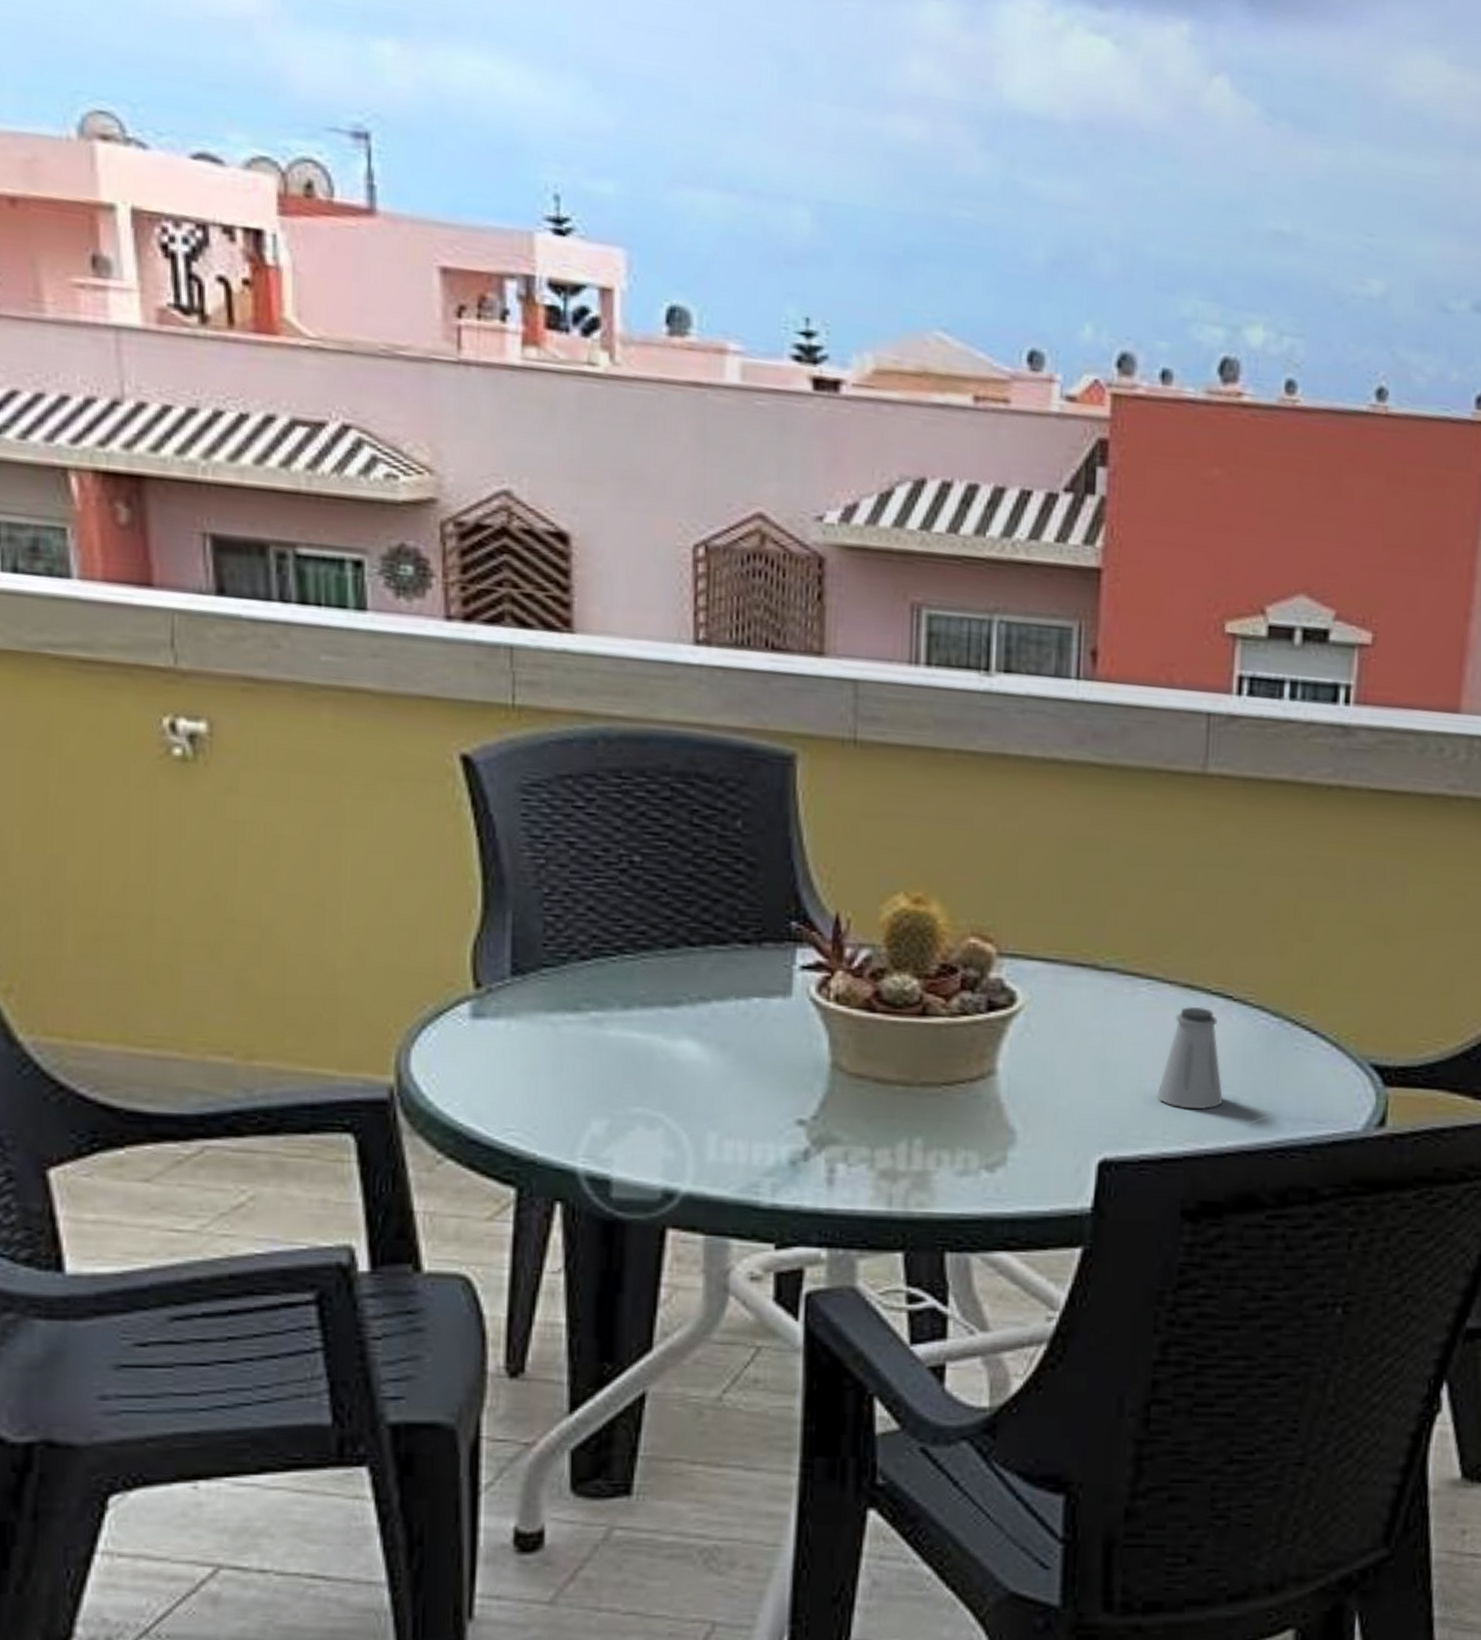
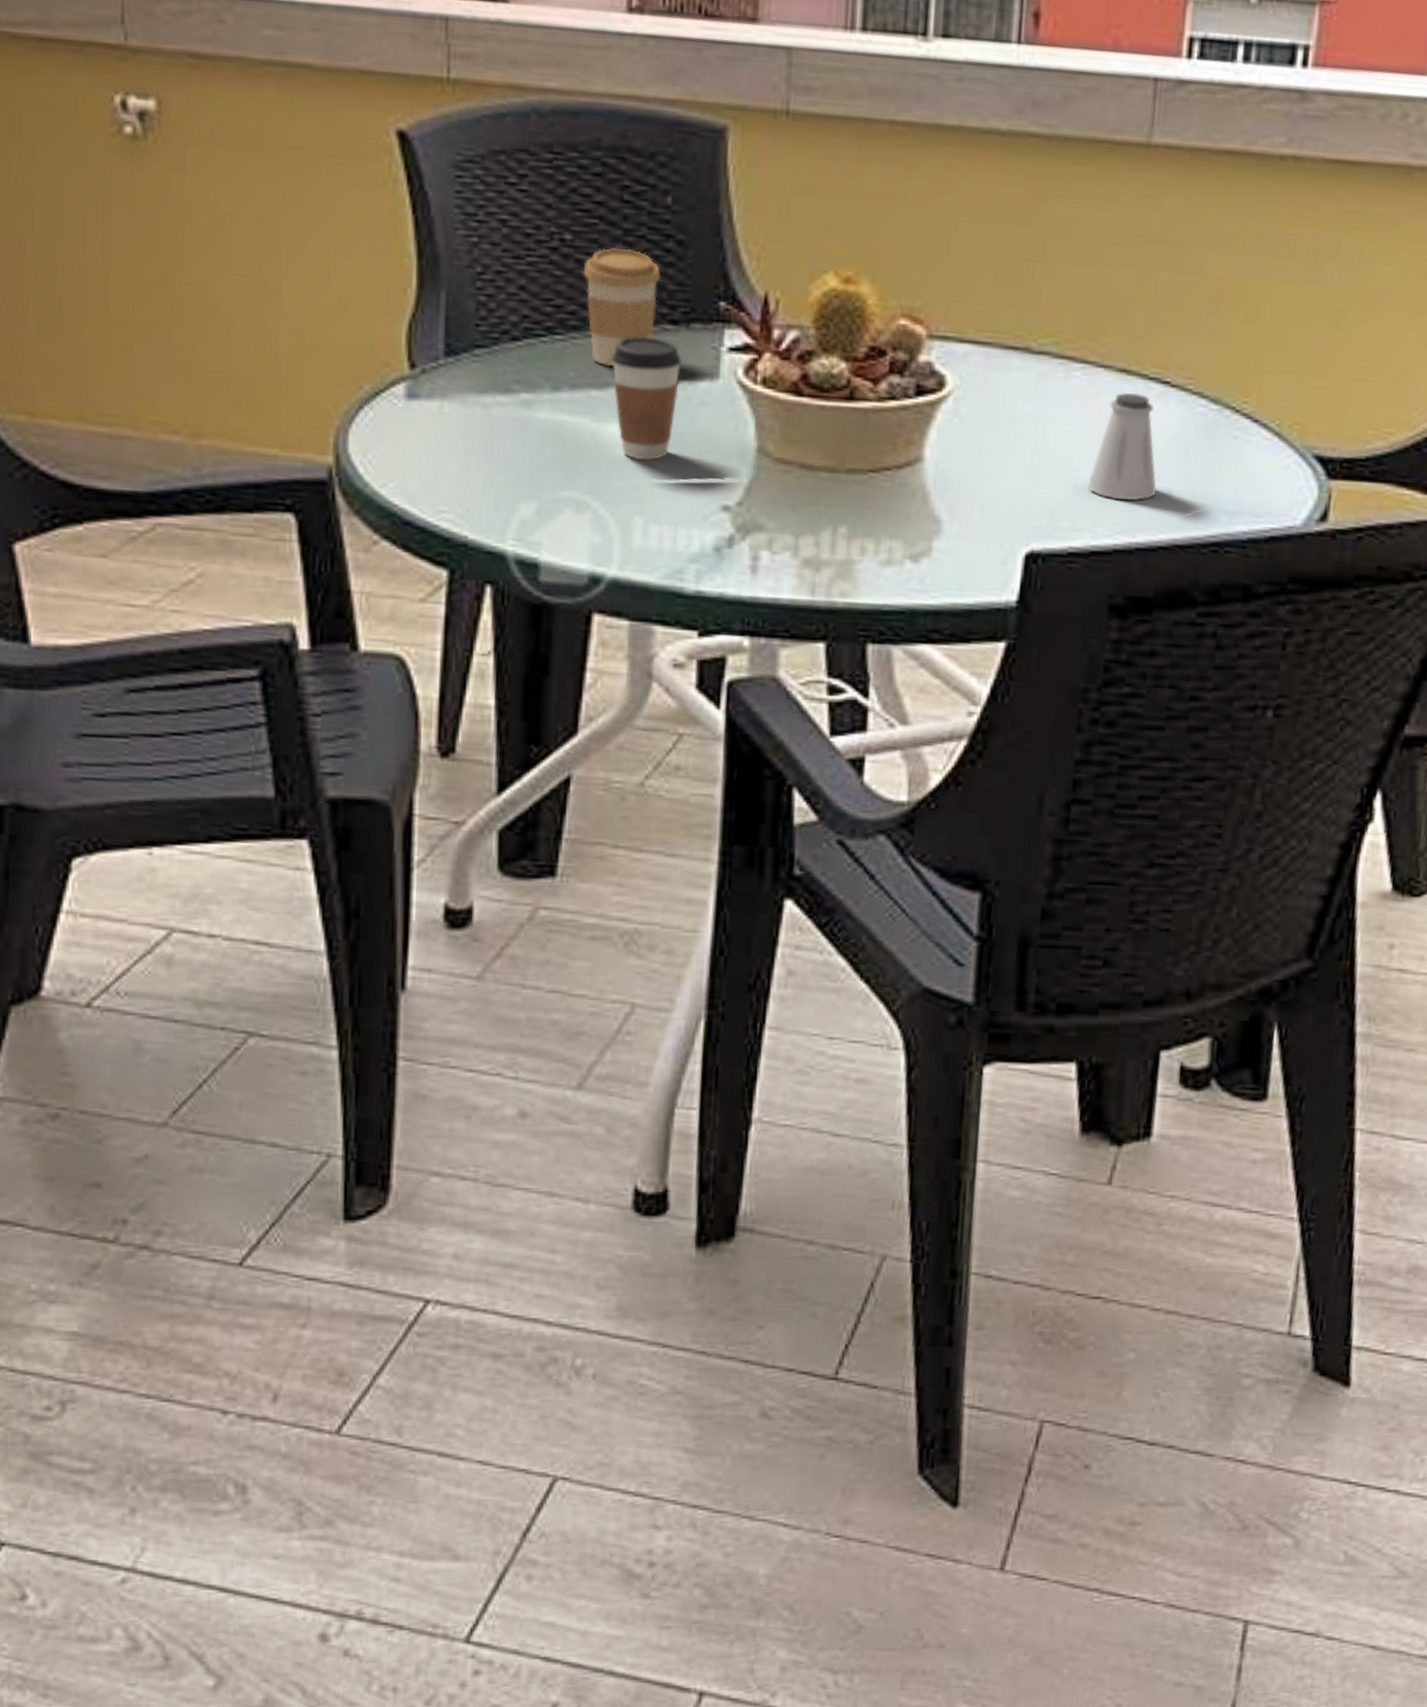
coffee cup: none [653,869,732,985] -> present [583,247,661,367]
coffee cup: none [683,955,755,1077] -> present [612,336,683,461]

